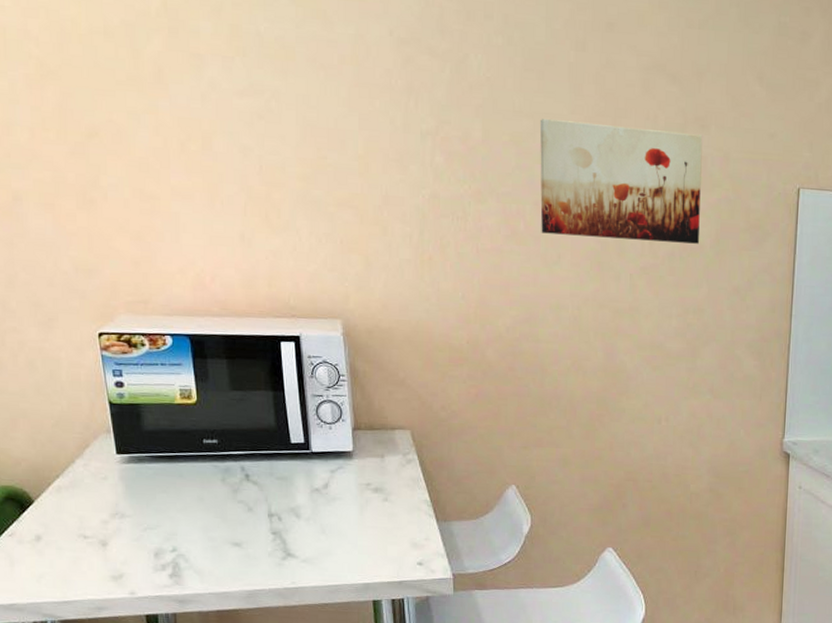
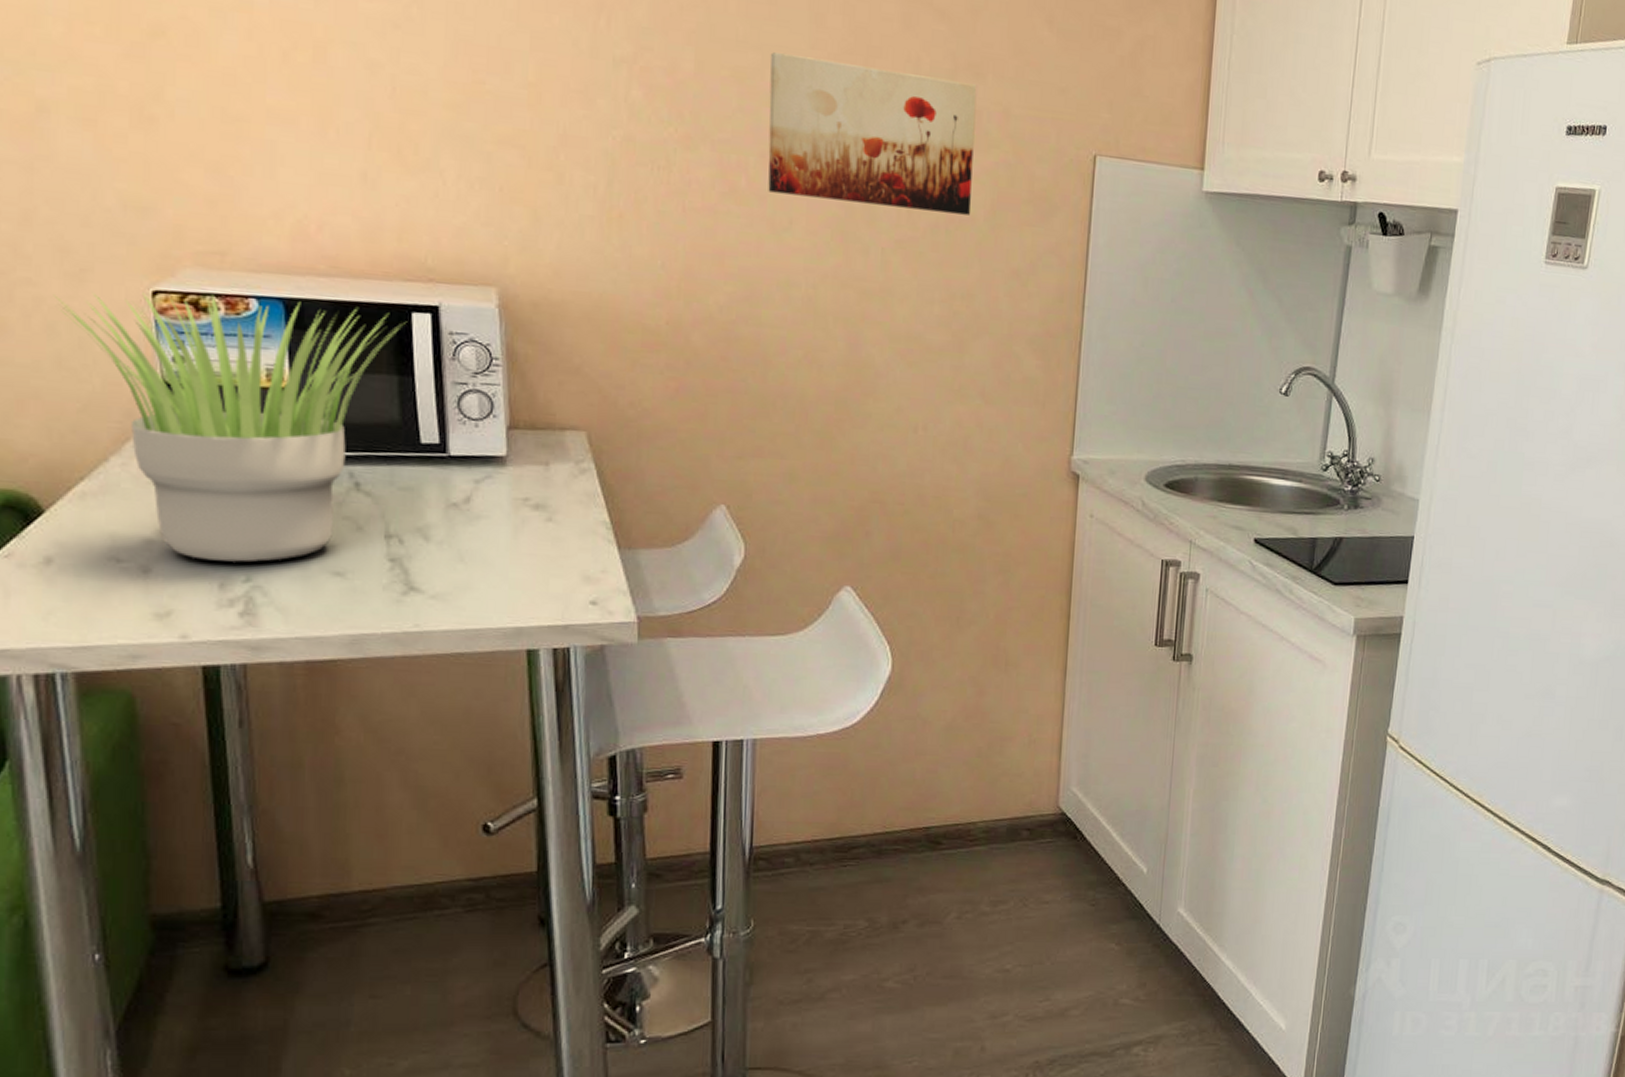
potted plant: none [32,334,277,537] -> present [53,293,406,563]

